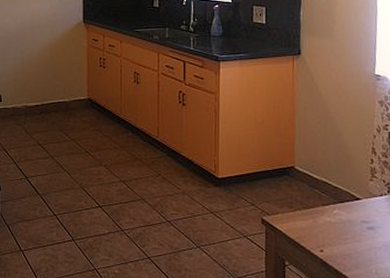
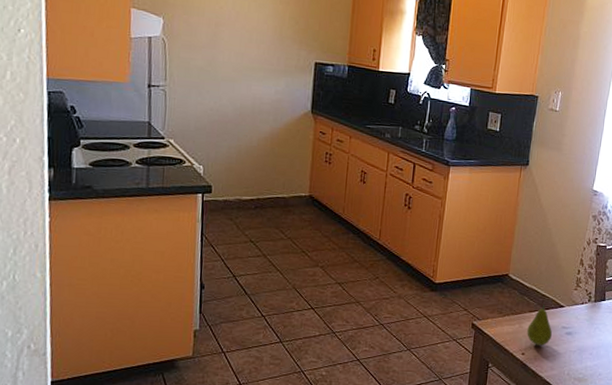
fruit: none [323,196,351,242] -> present [527,303,552,346]

